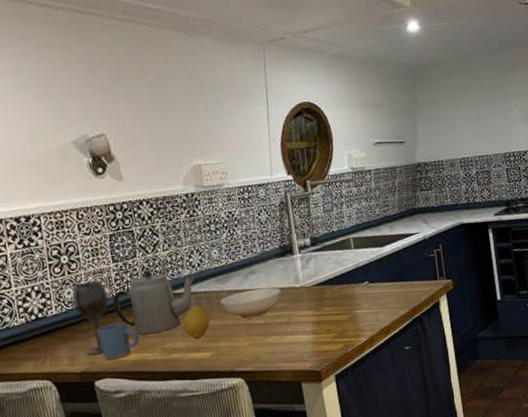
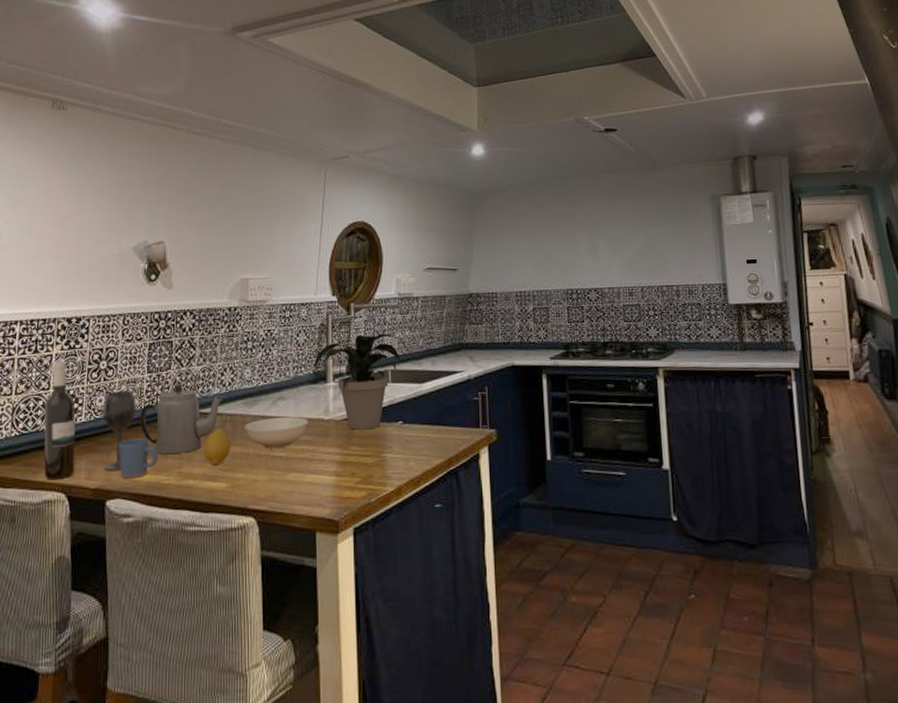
wine bottle: none [9,259,57,371] -> present [44,361,76,480]
potted plant: none [278,205,368,294] -> present [314,333,409,430]

